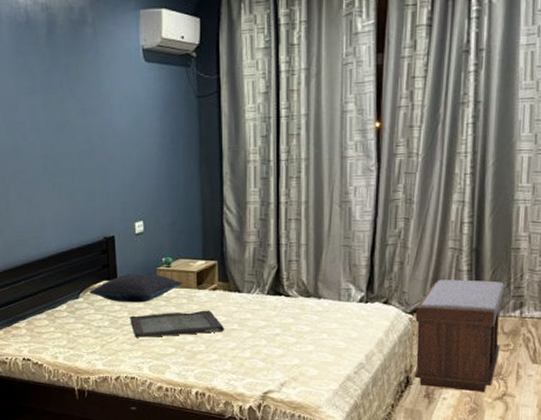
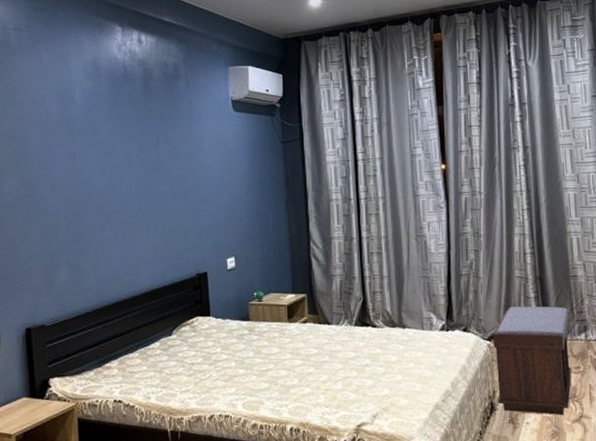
pillow: present [89,273,183,303] -> none [183,308,274,338]
serving tray: present [130,310,225,337] -> none [223,343,317,373]

